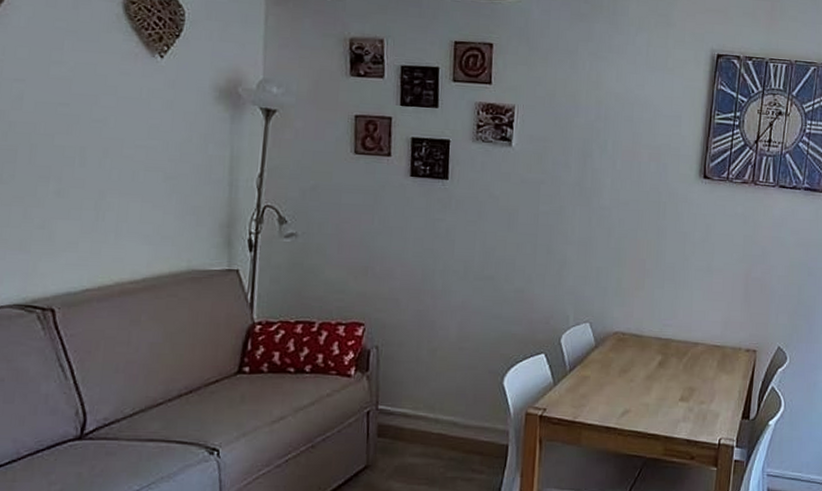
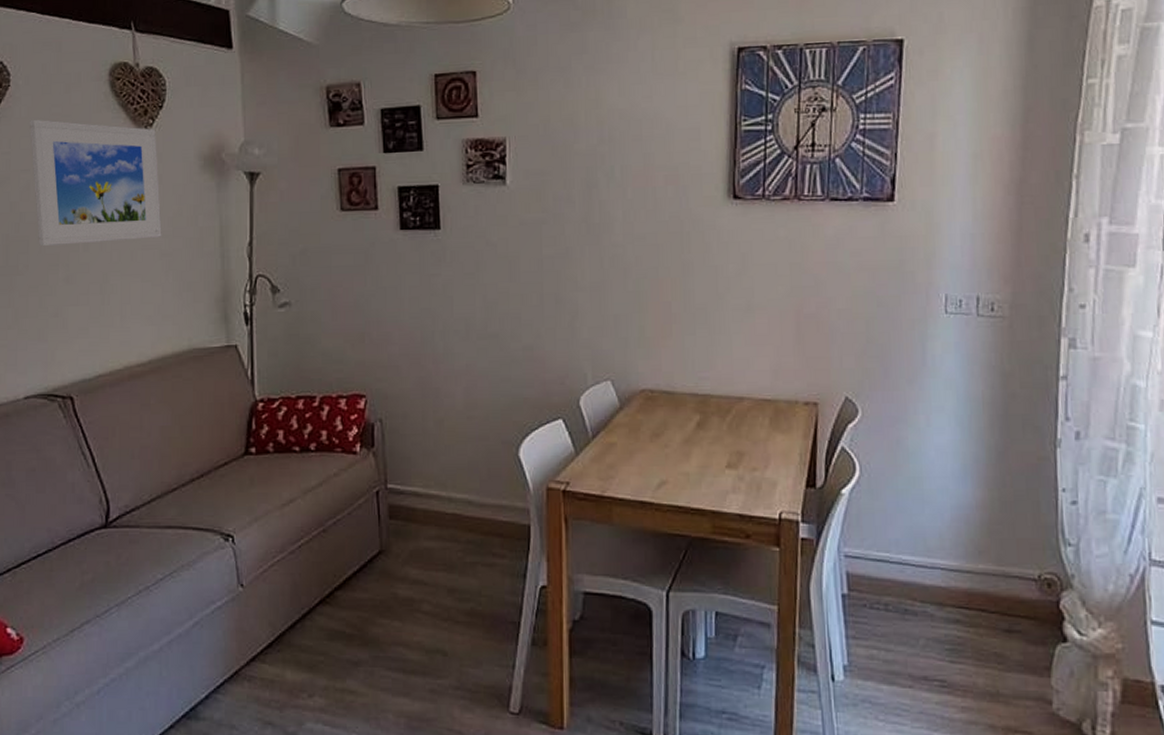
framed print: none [28,30,170,161] -> present [30,119,162,247]

